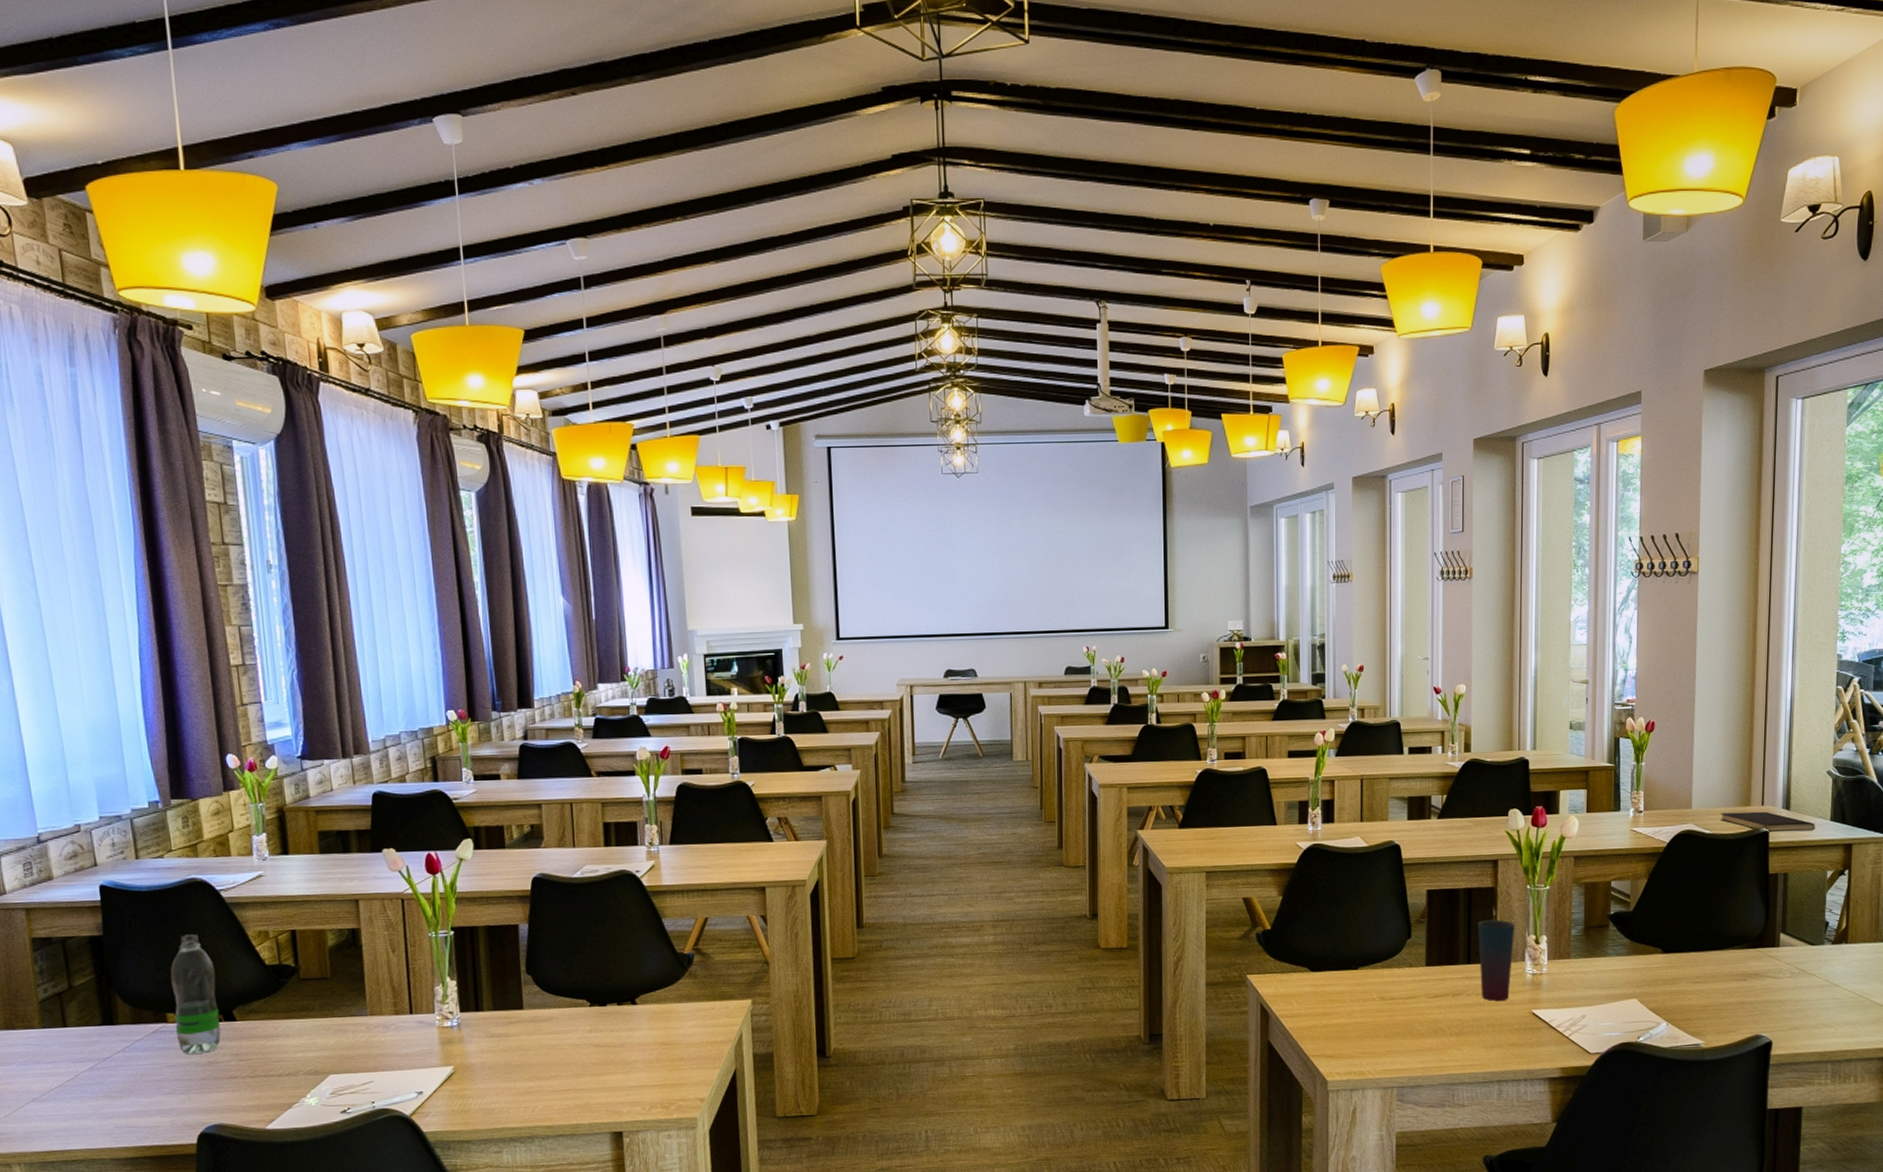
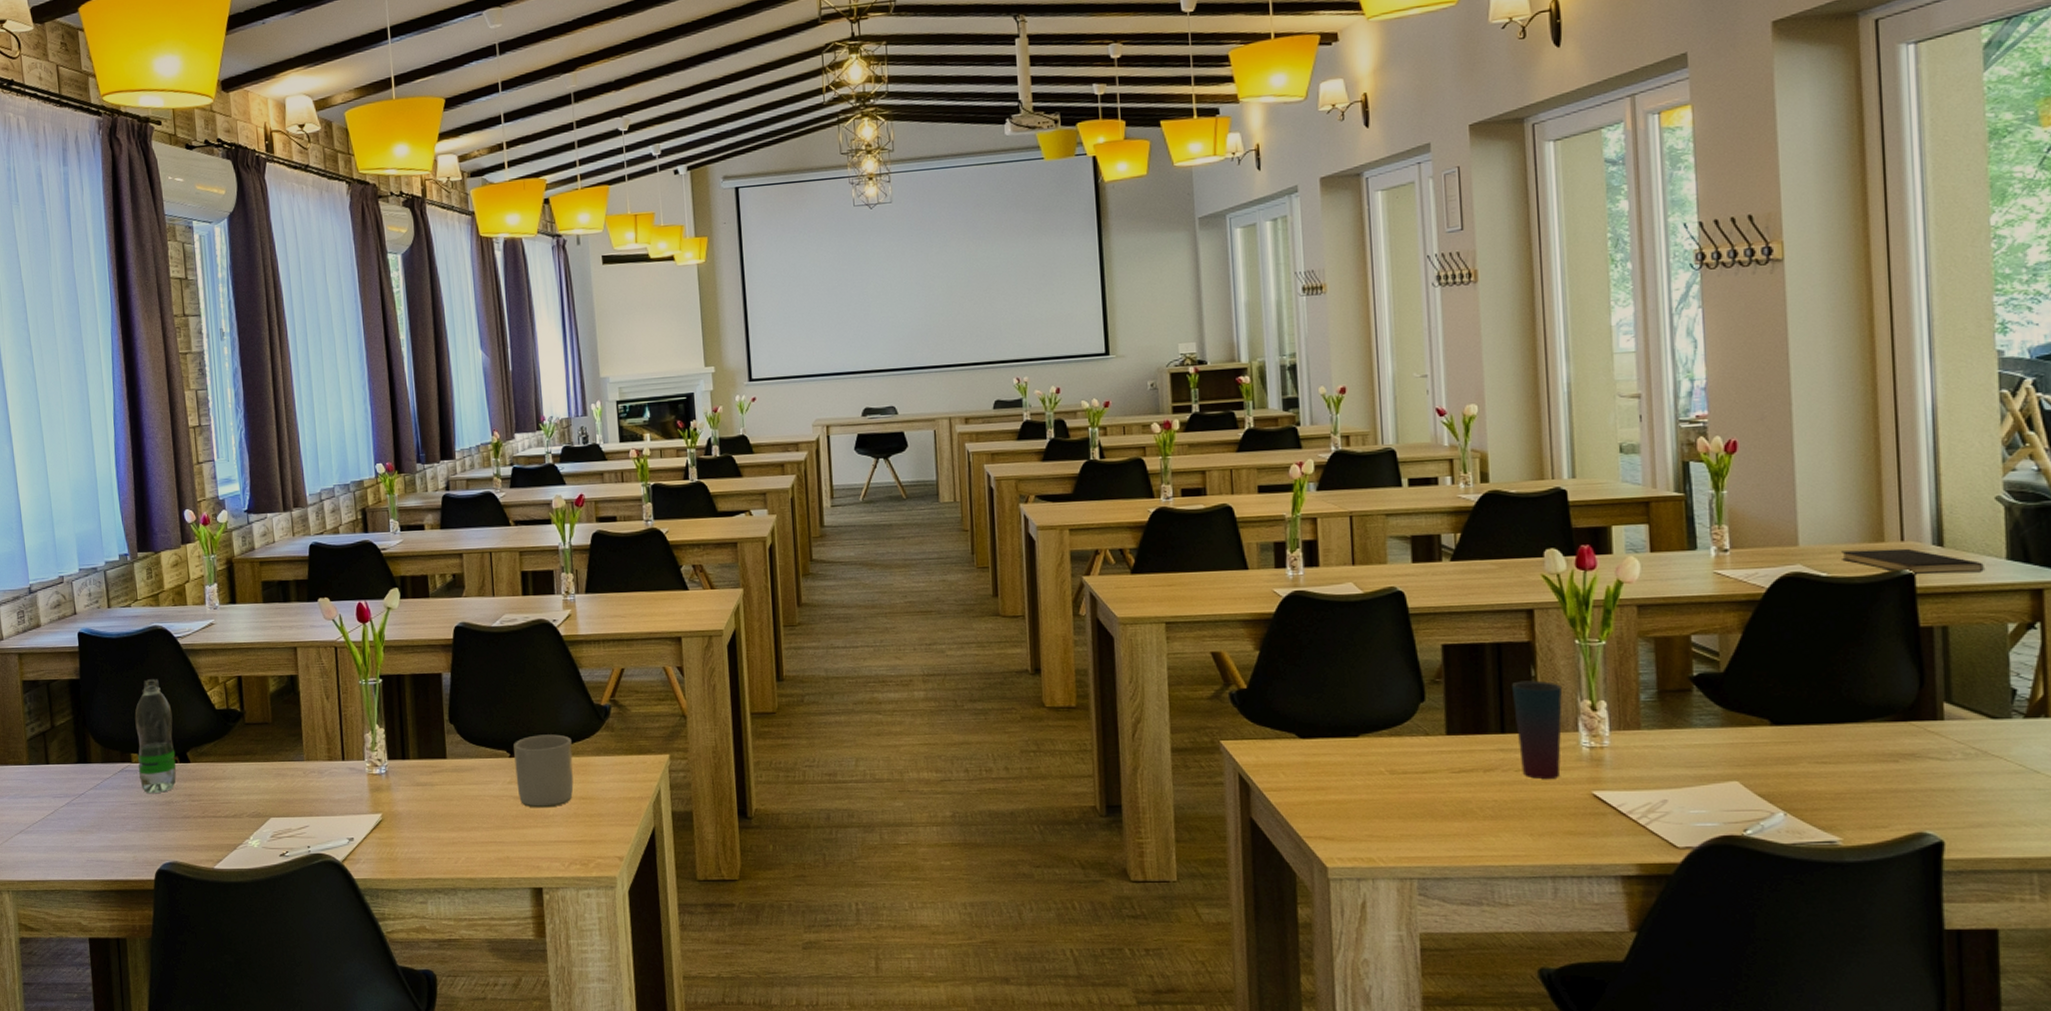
mug: none [594,983,656,1055] -> present [513,734,574,808]

